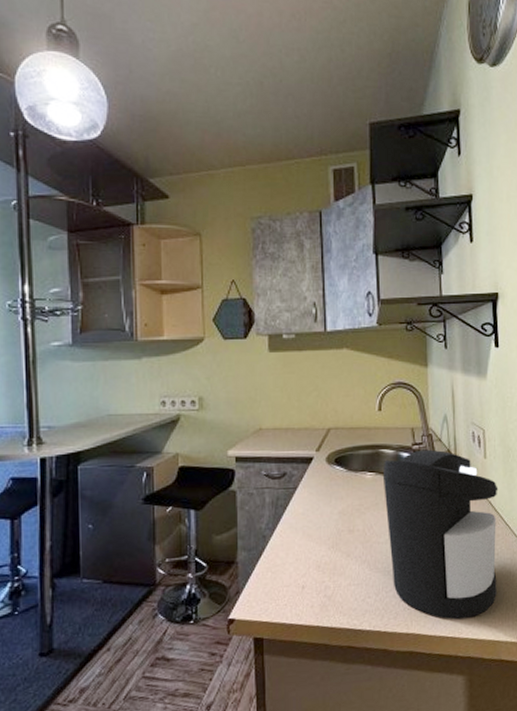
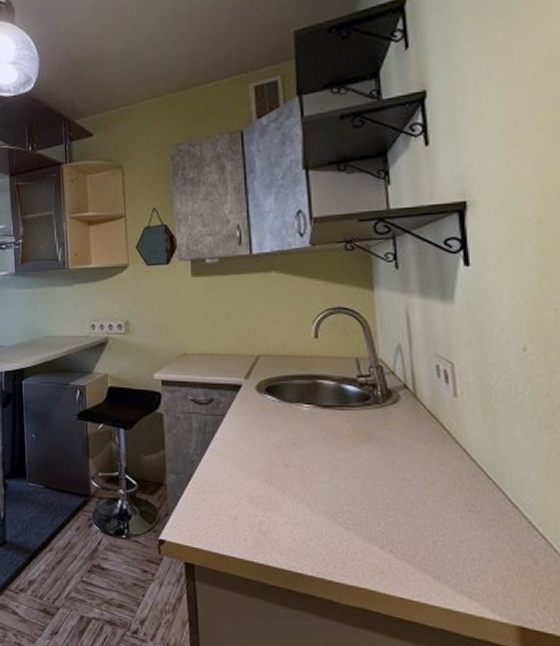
coffee maker: present [382,449,498,620] -> none [322,382,478,583]

